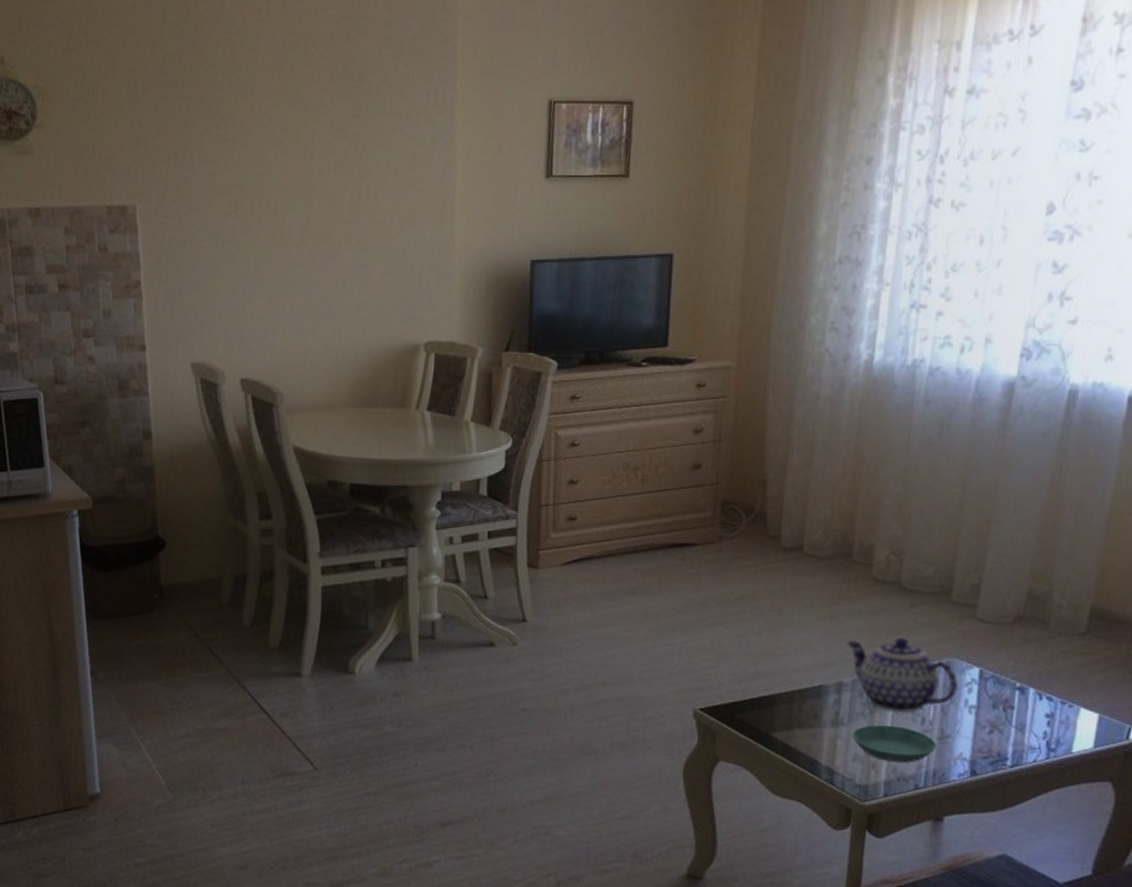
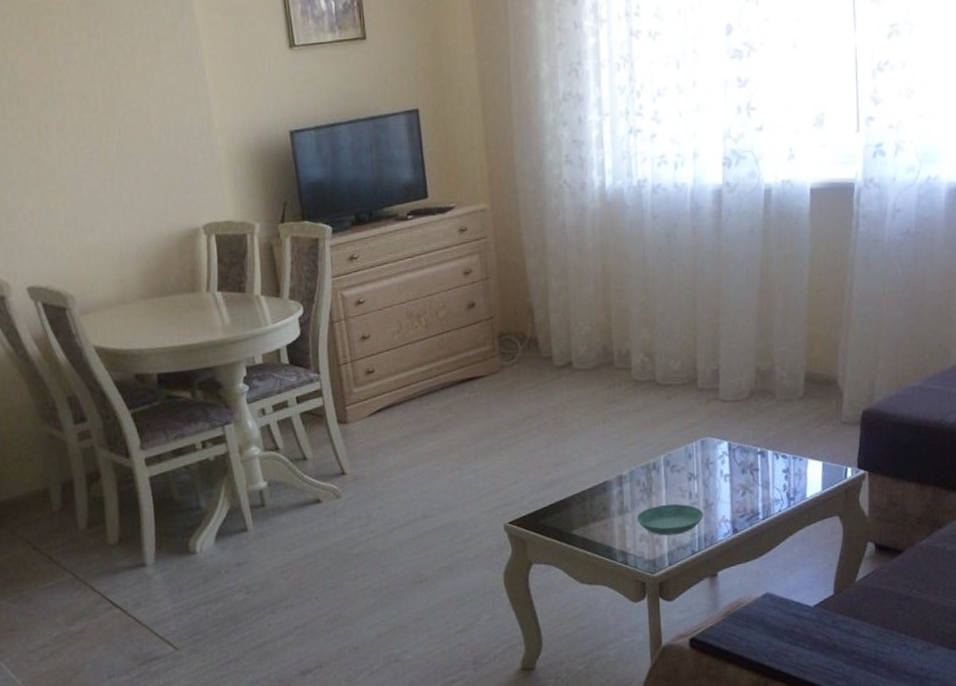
teapot: present [847,637,959,713] -> none [621,427,714,493]

